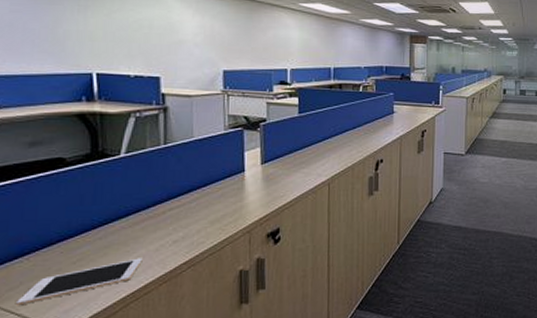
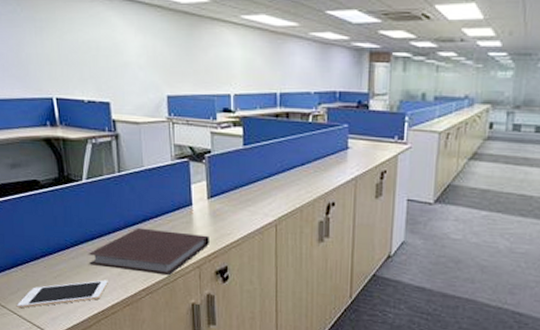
notebook: none [119,198,261,245] -> present [88,227,209,276]

